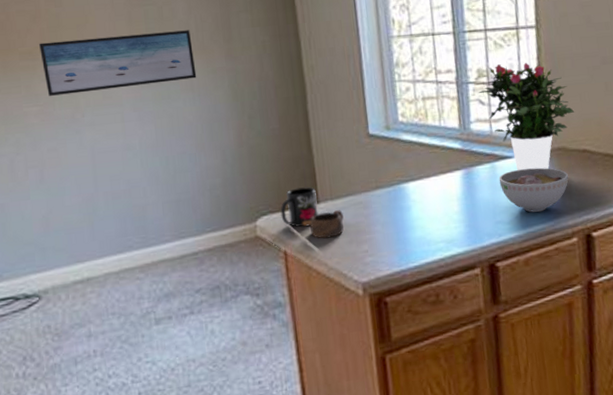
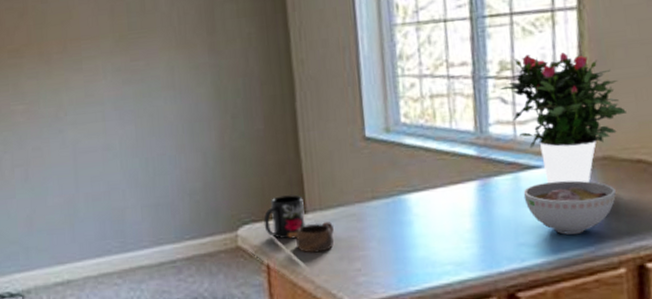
wall art: present [39,30,197,96] -> none [26,23,178,94]

